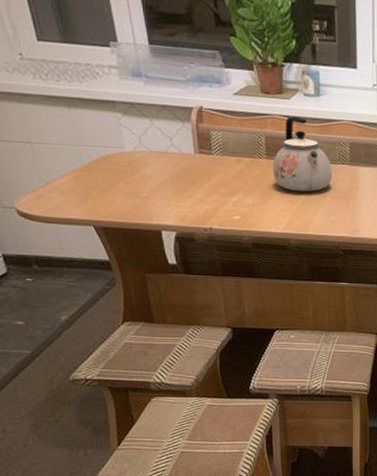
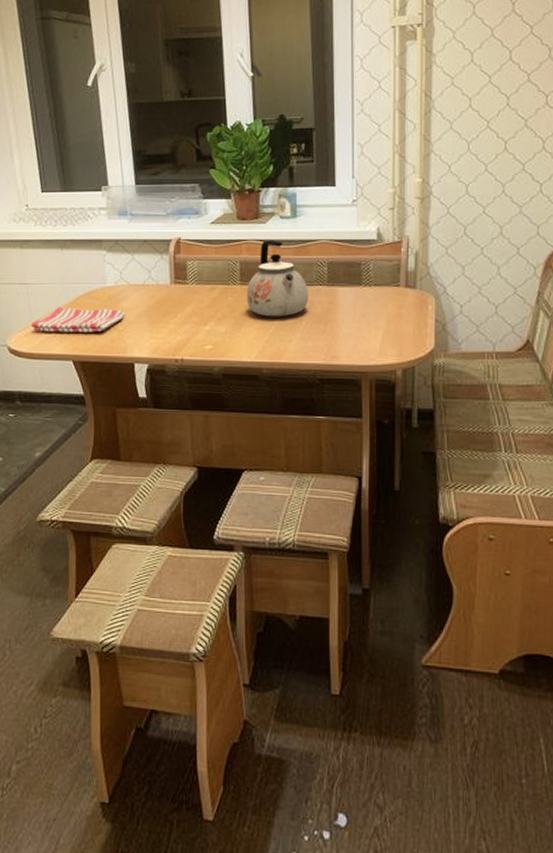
dish towel: none [41,169,148,199] -> present [30,306,125,333]

